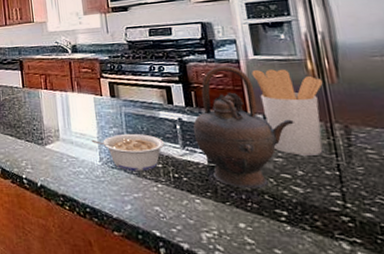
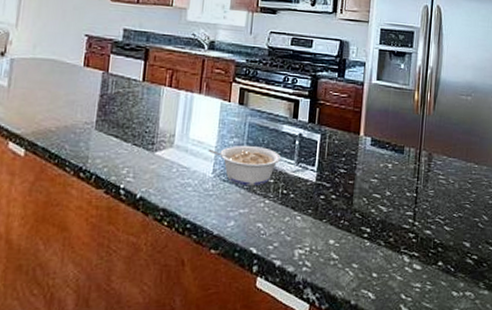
teapot: present [192,65,294,189] -> none [309,86,394,207]
utensil holder: present [252,69,323,156] -> none [371,94,423,178]

